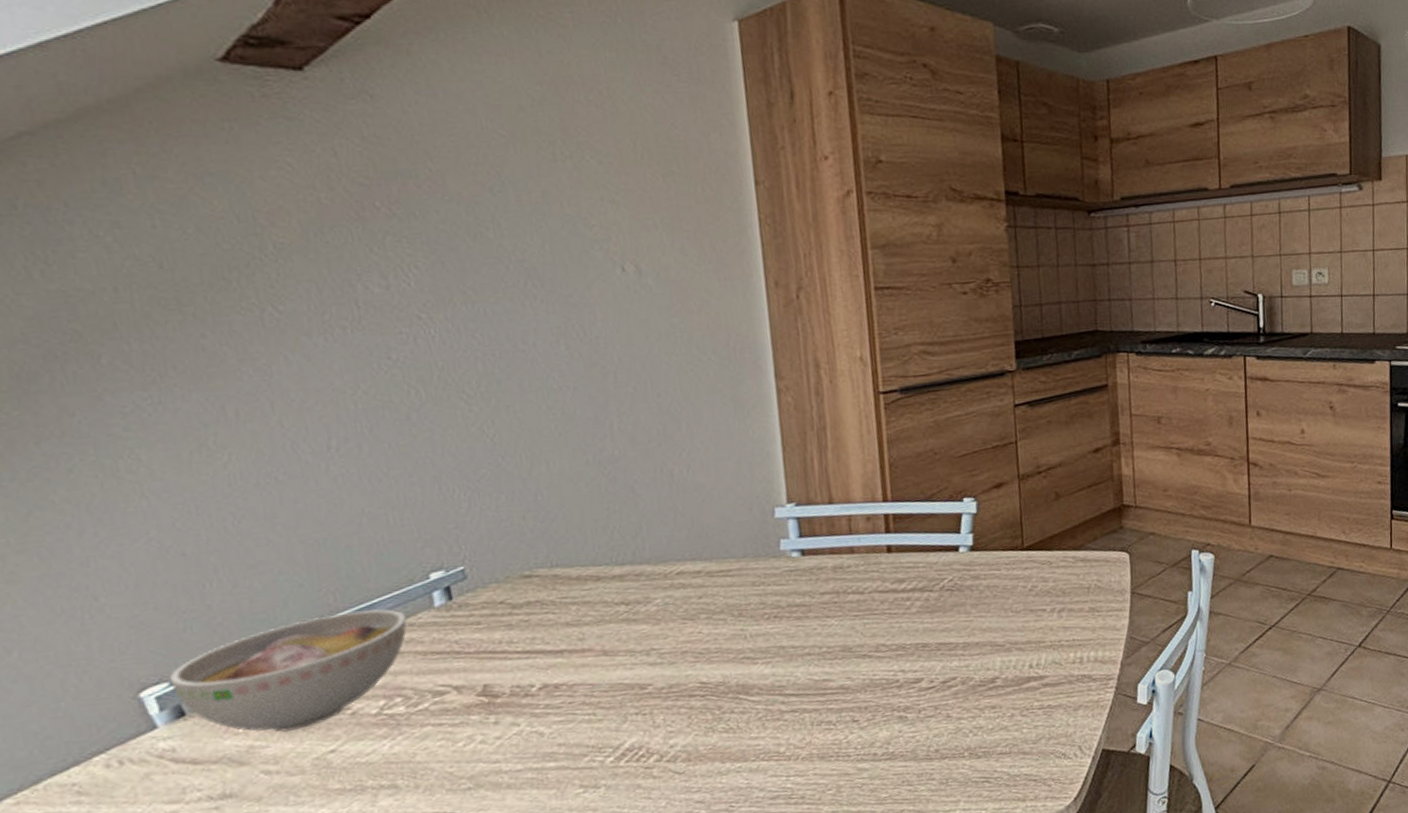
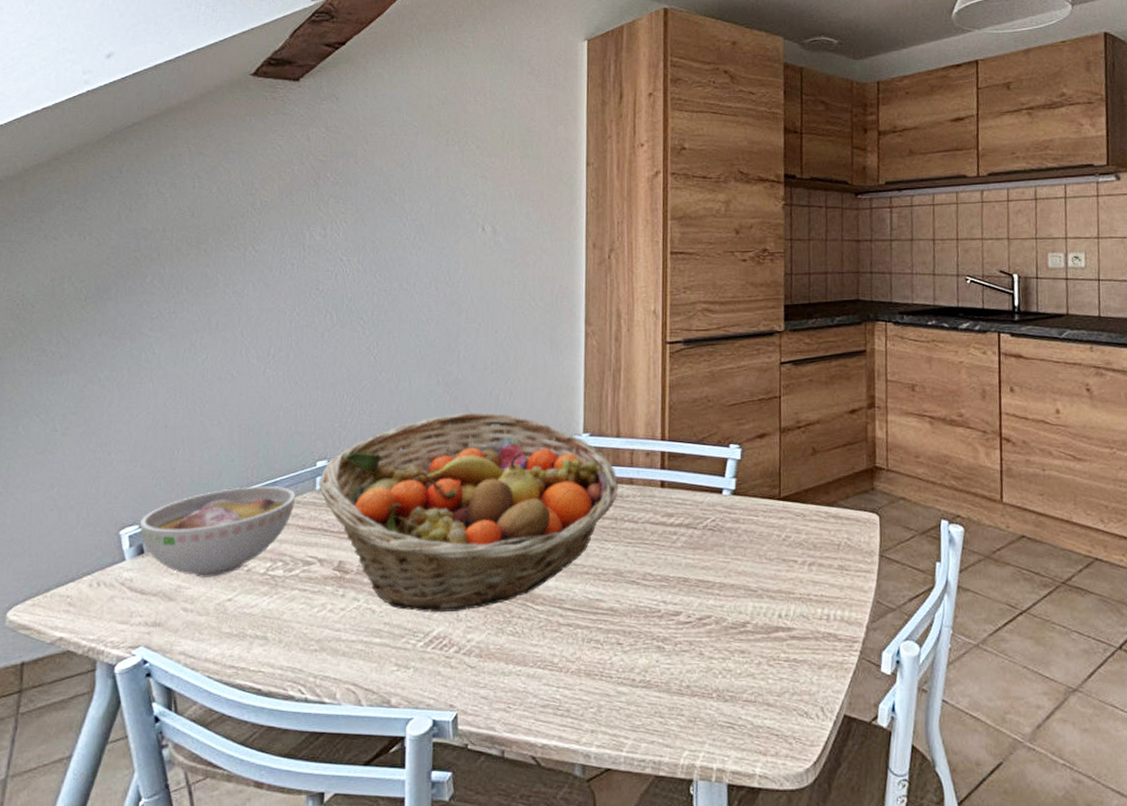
fruit basket: none [437,491,838,727] -> present [318,412,619,612]

